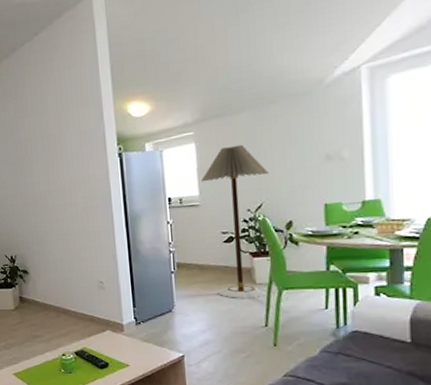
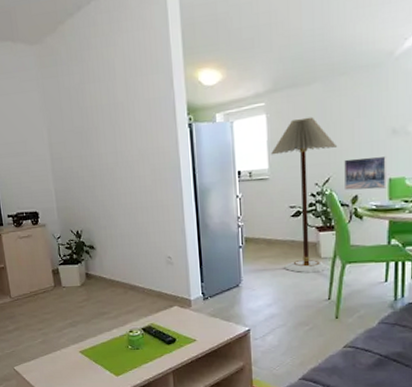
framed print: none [277,181,322,216] -> present [344,155,388,190]

